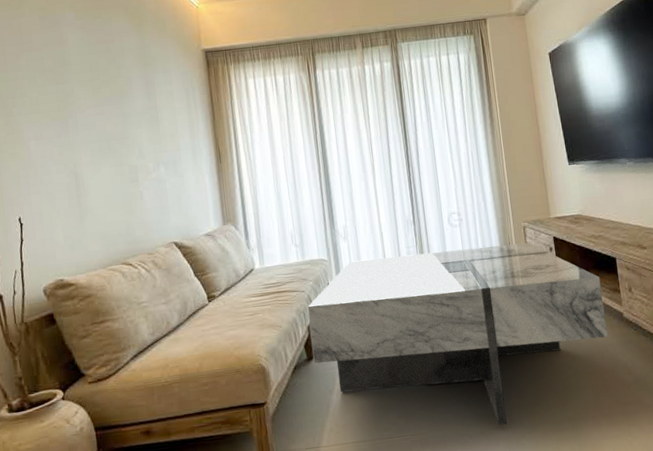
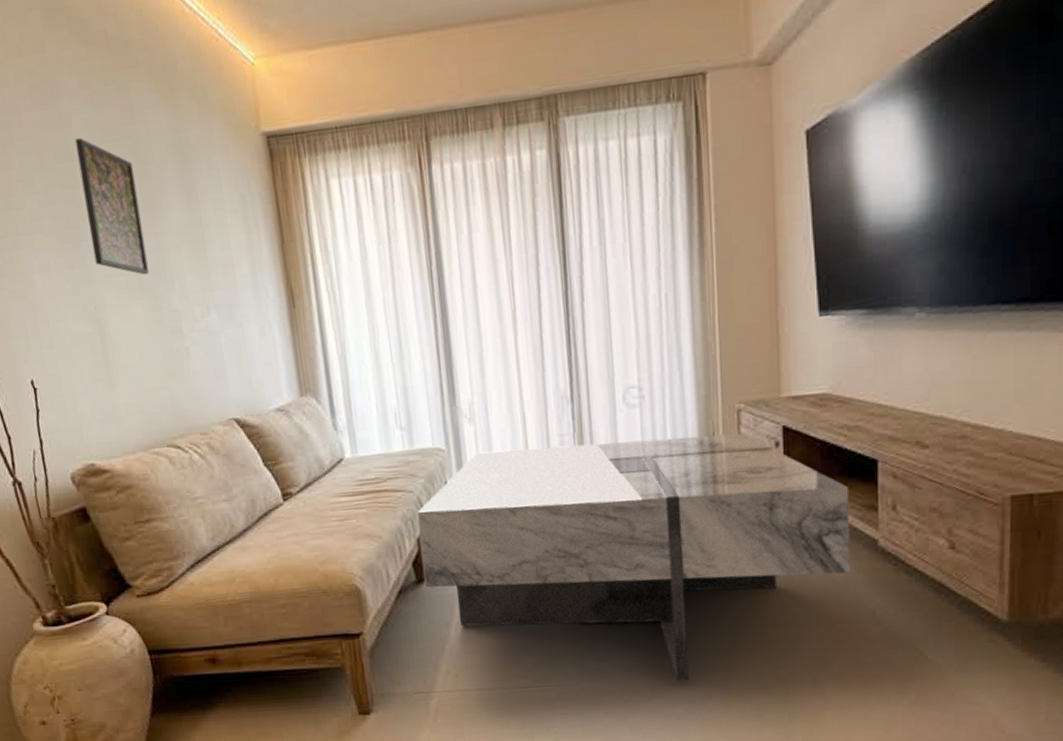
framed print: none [69,51,116,142] -> present [74,138,149,275]

